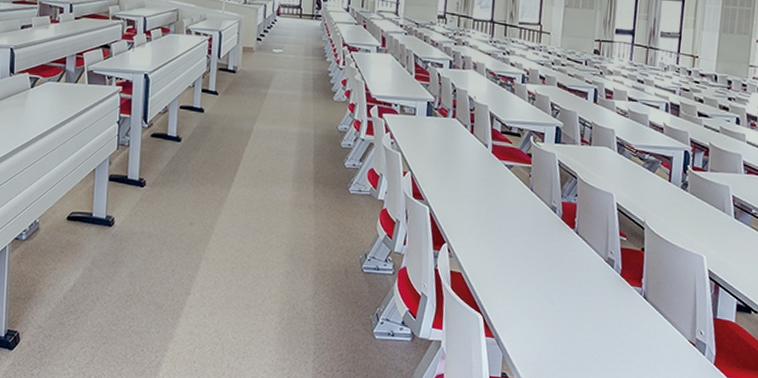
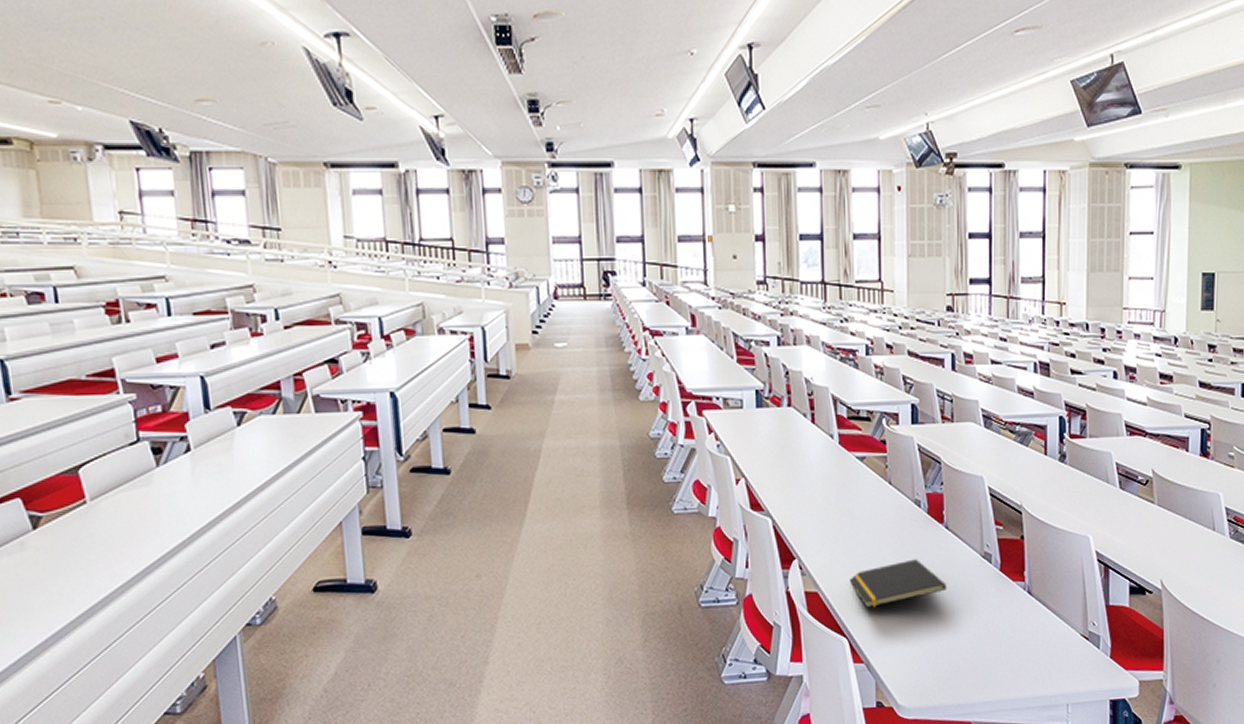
notepad: none [489,255,573,292] -> present [850,559,947,608]

